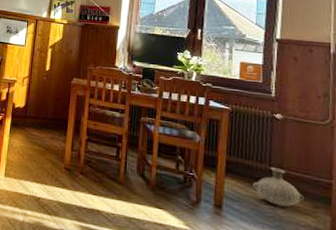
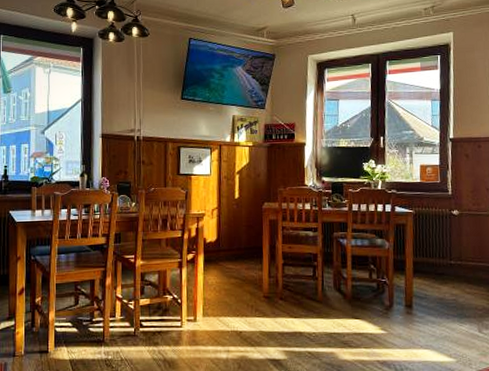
vase: present [253,167,304,207] -> none [437,261,480,296]

